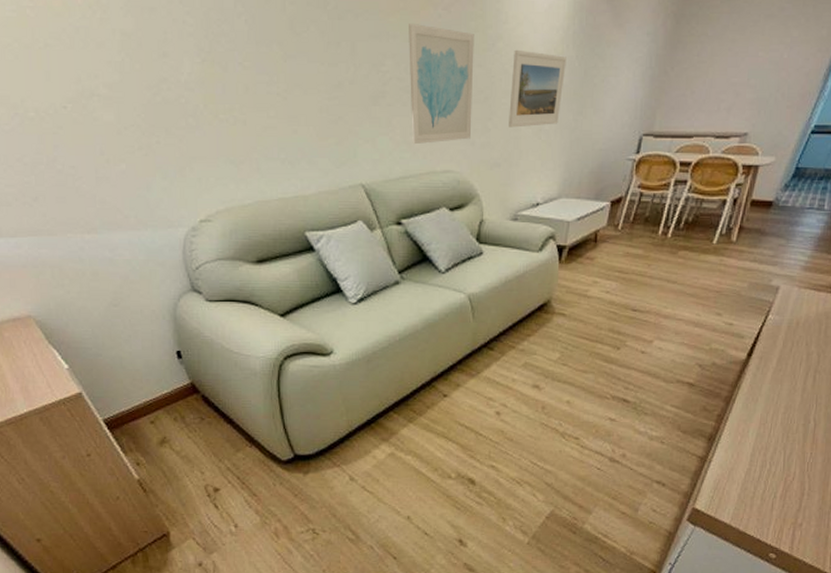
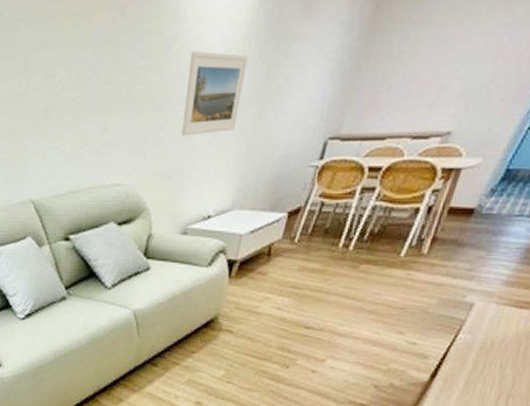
wall art: present [409,22,474,145] -> none [81,28,150,158]

